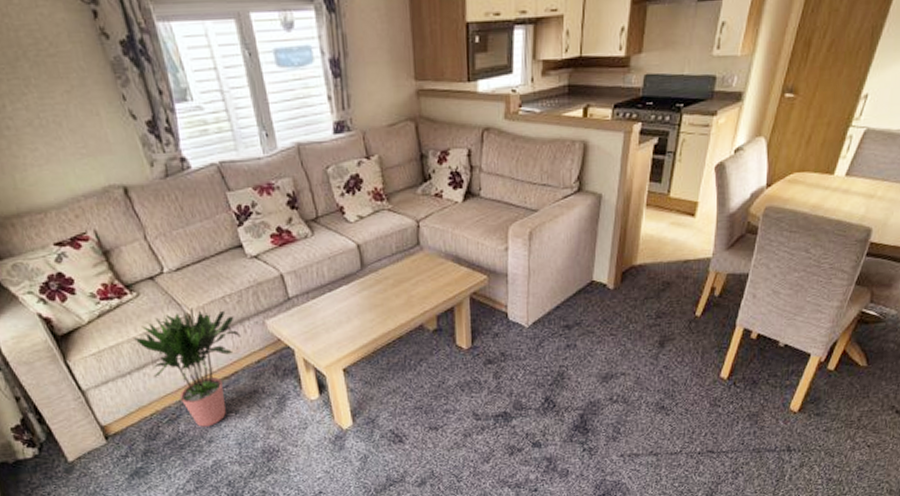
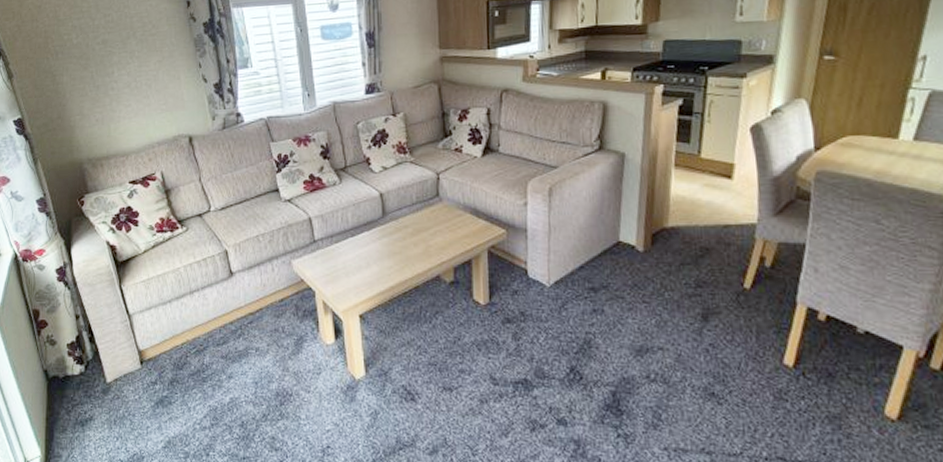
potted plant: present [134,307,241,427] -> none [178,244,269,362]

